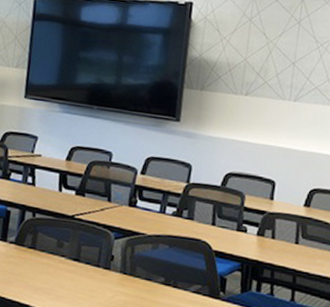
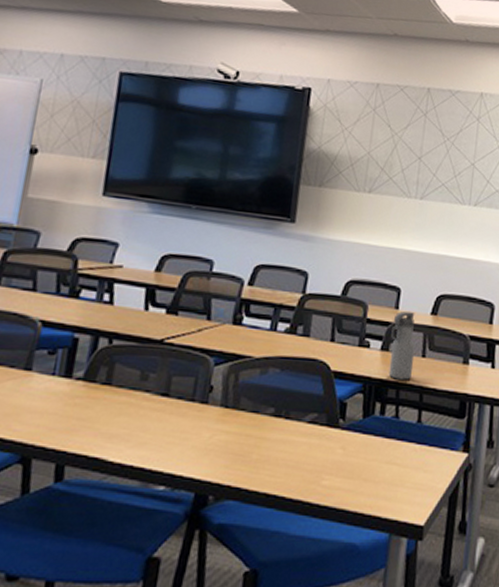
water bottle: none [264,202,289,263] -> present [388,311,416,380]

